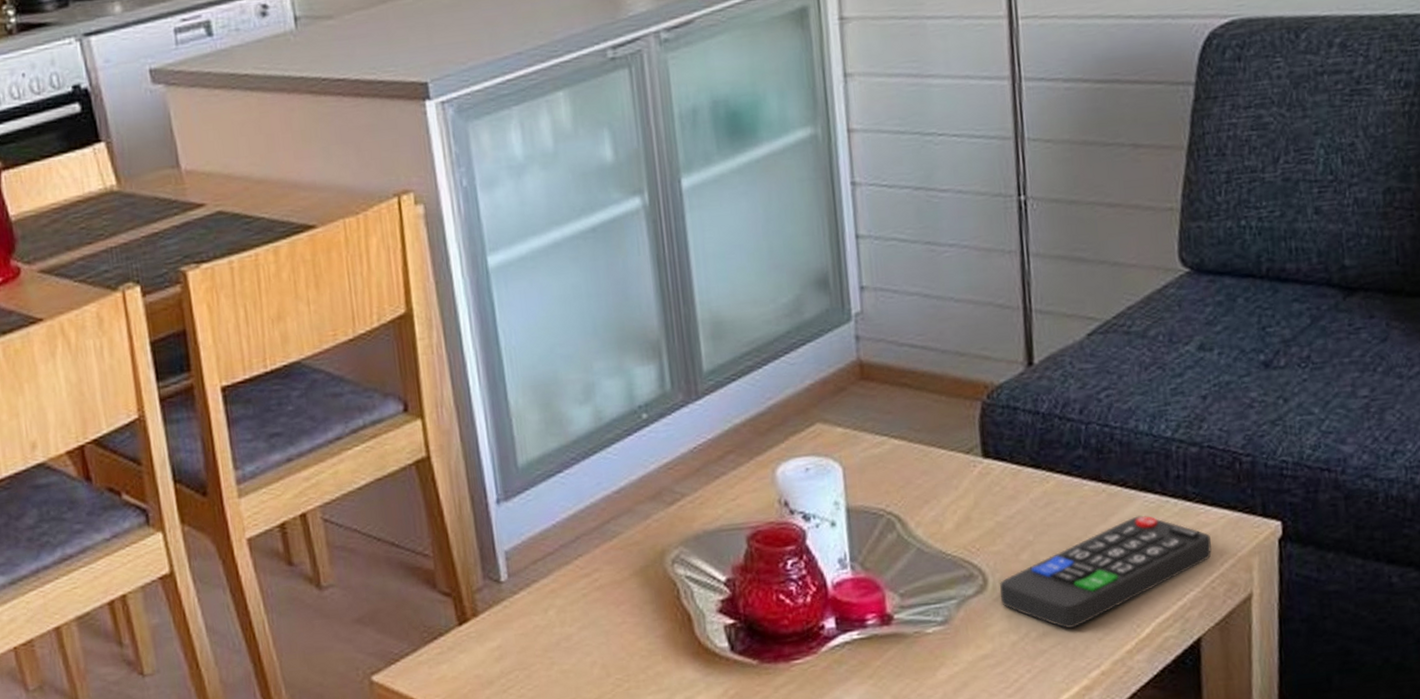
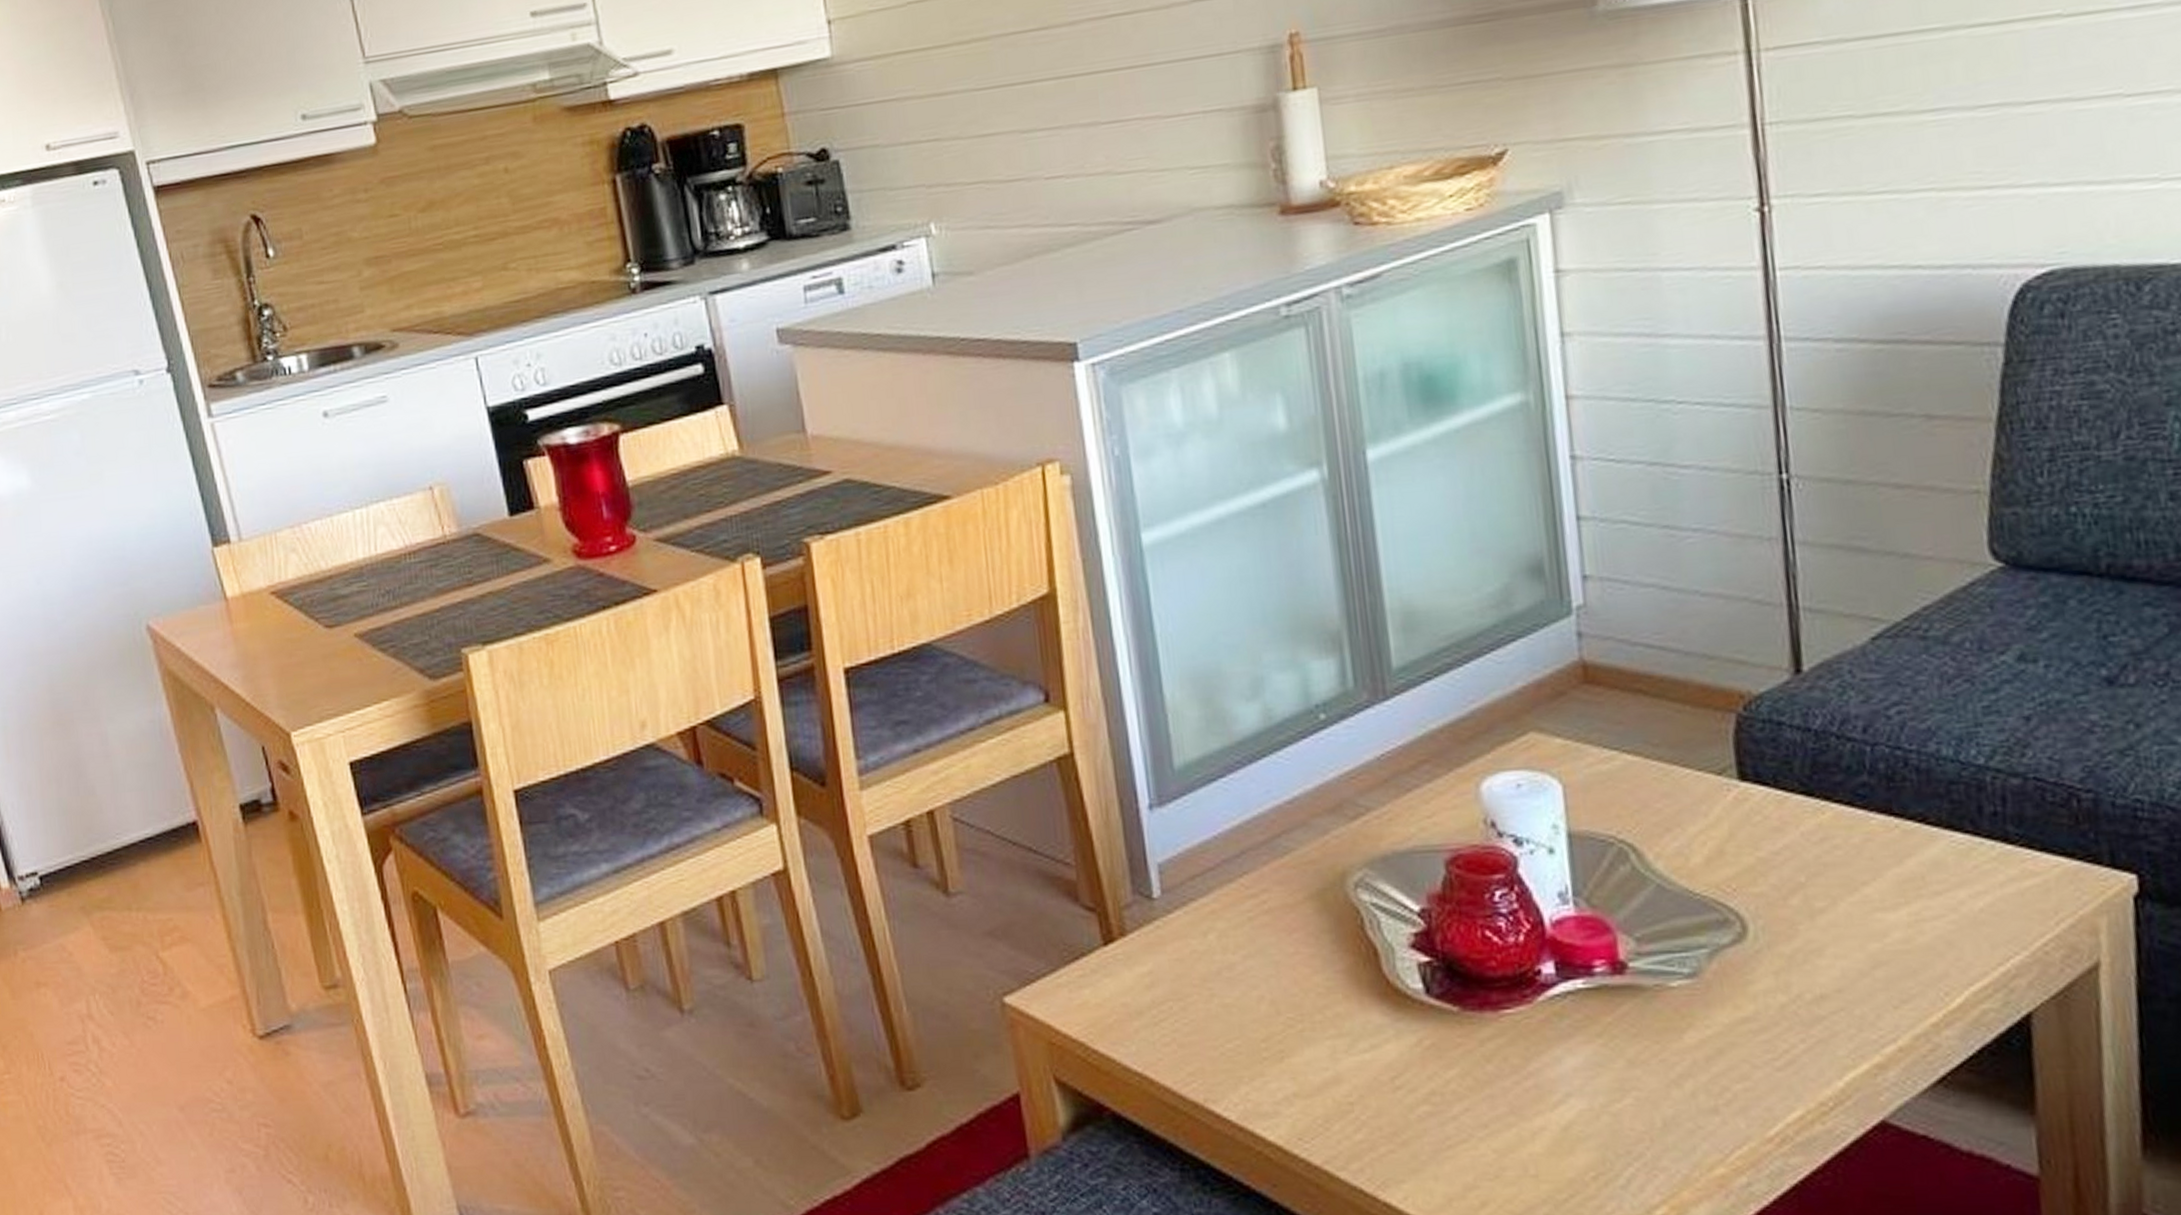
remote control: present [999,515,1212,628] -> none [1763,858,2043,991]

